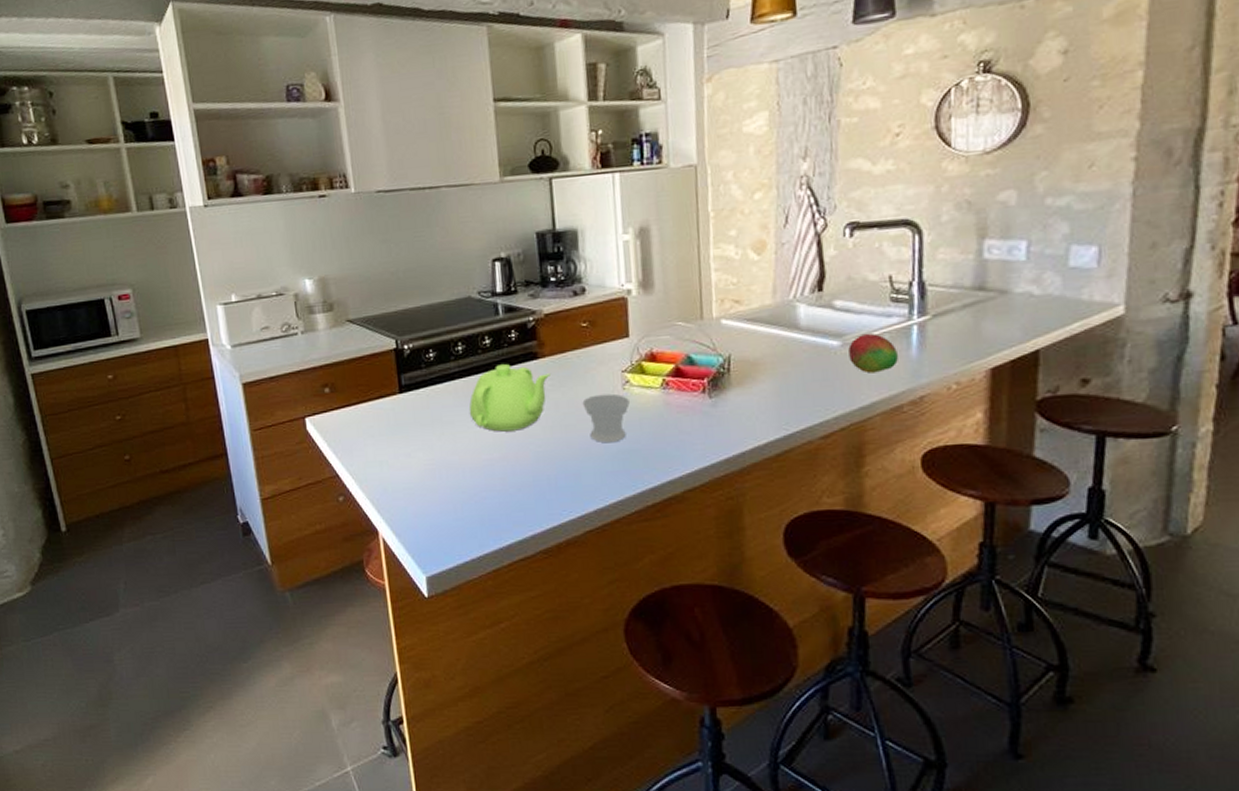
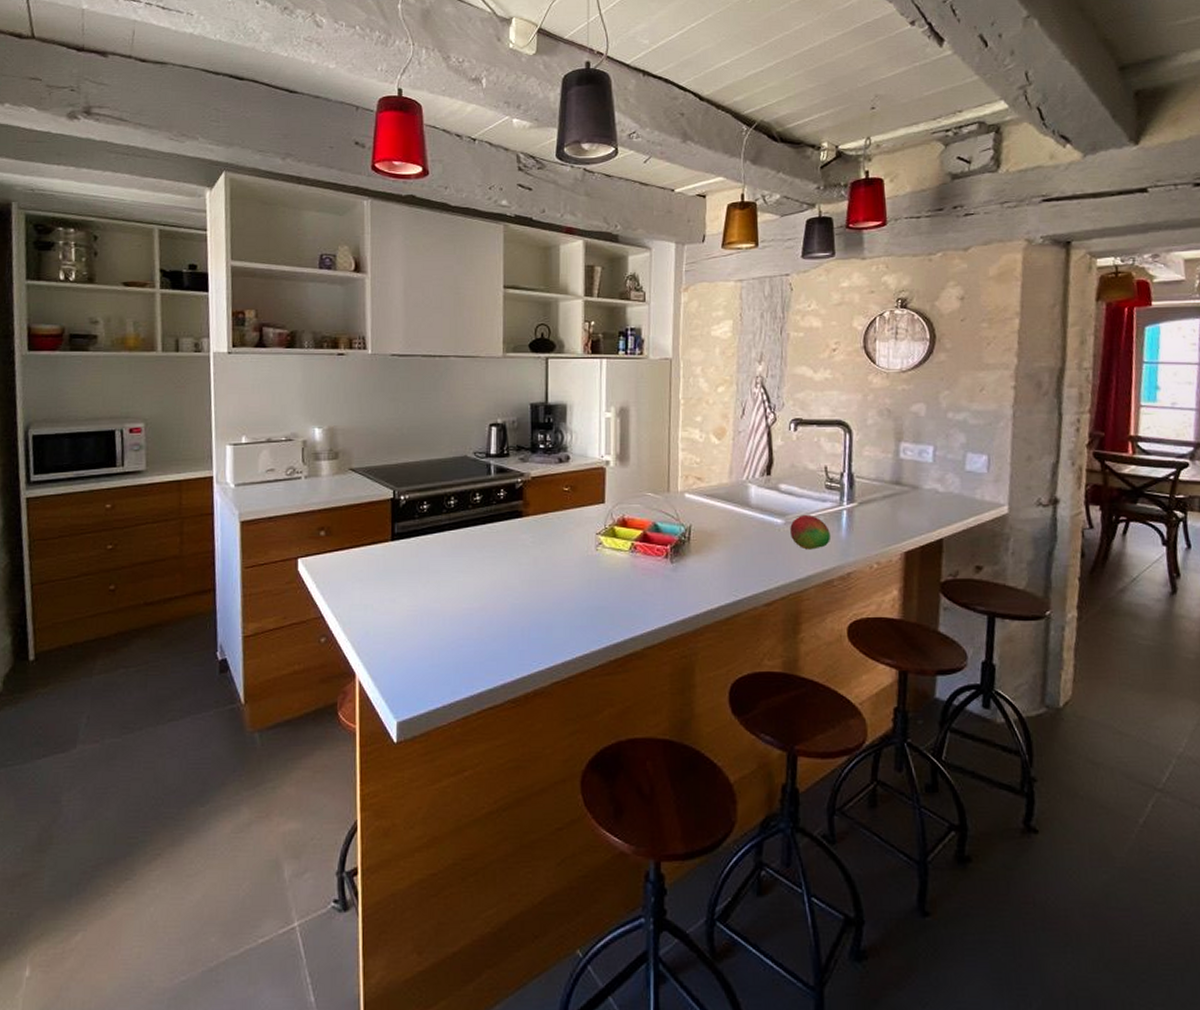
teapot: present [469,364,550,432] -> none [455,520,532,583]
cup: present [582,393,630,443] -> none [559,553,601,599]

